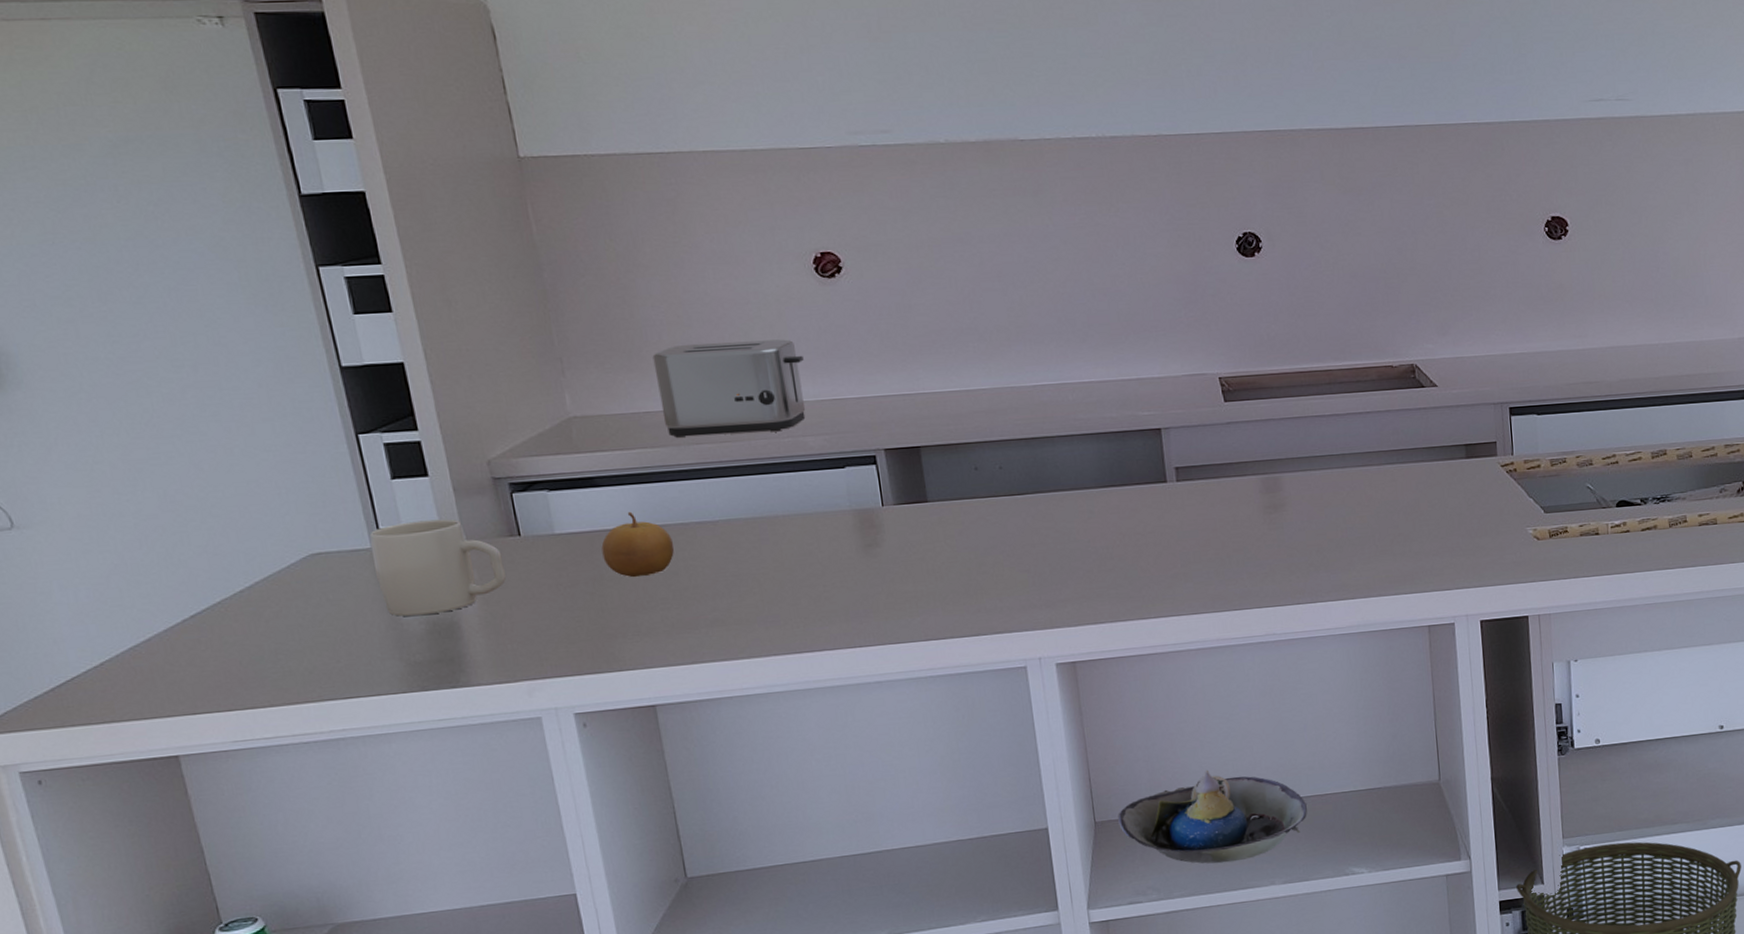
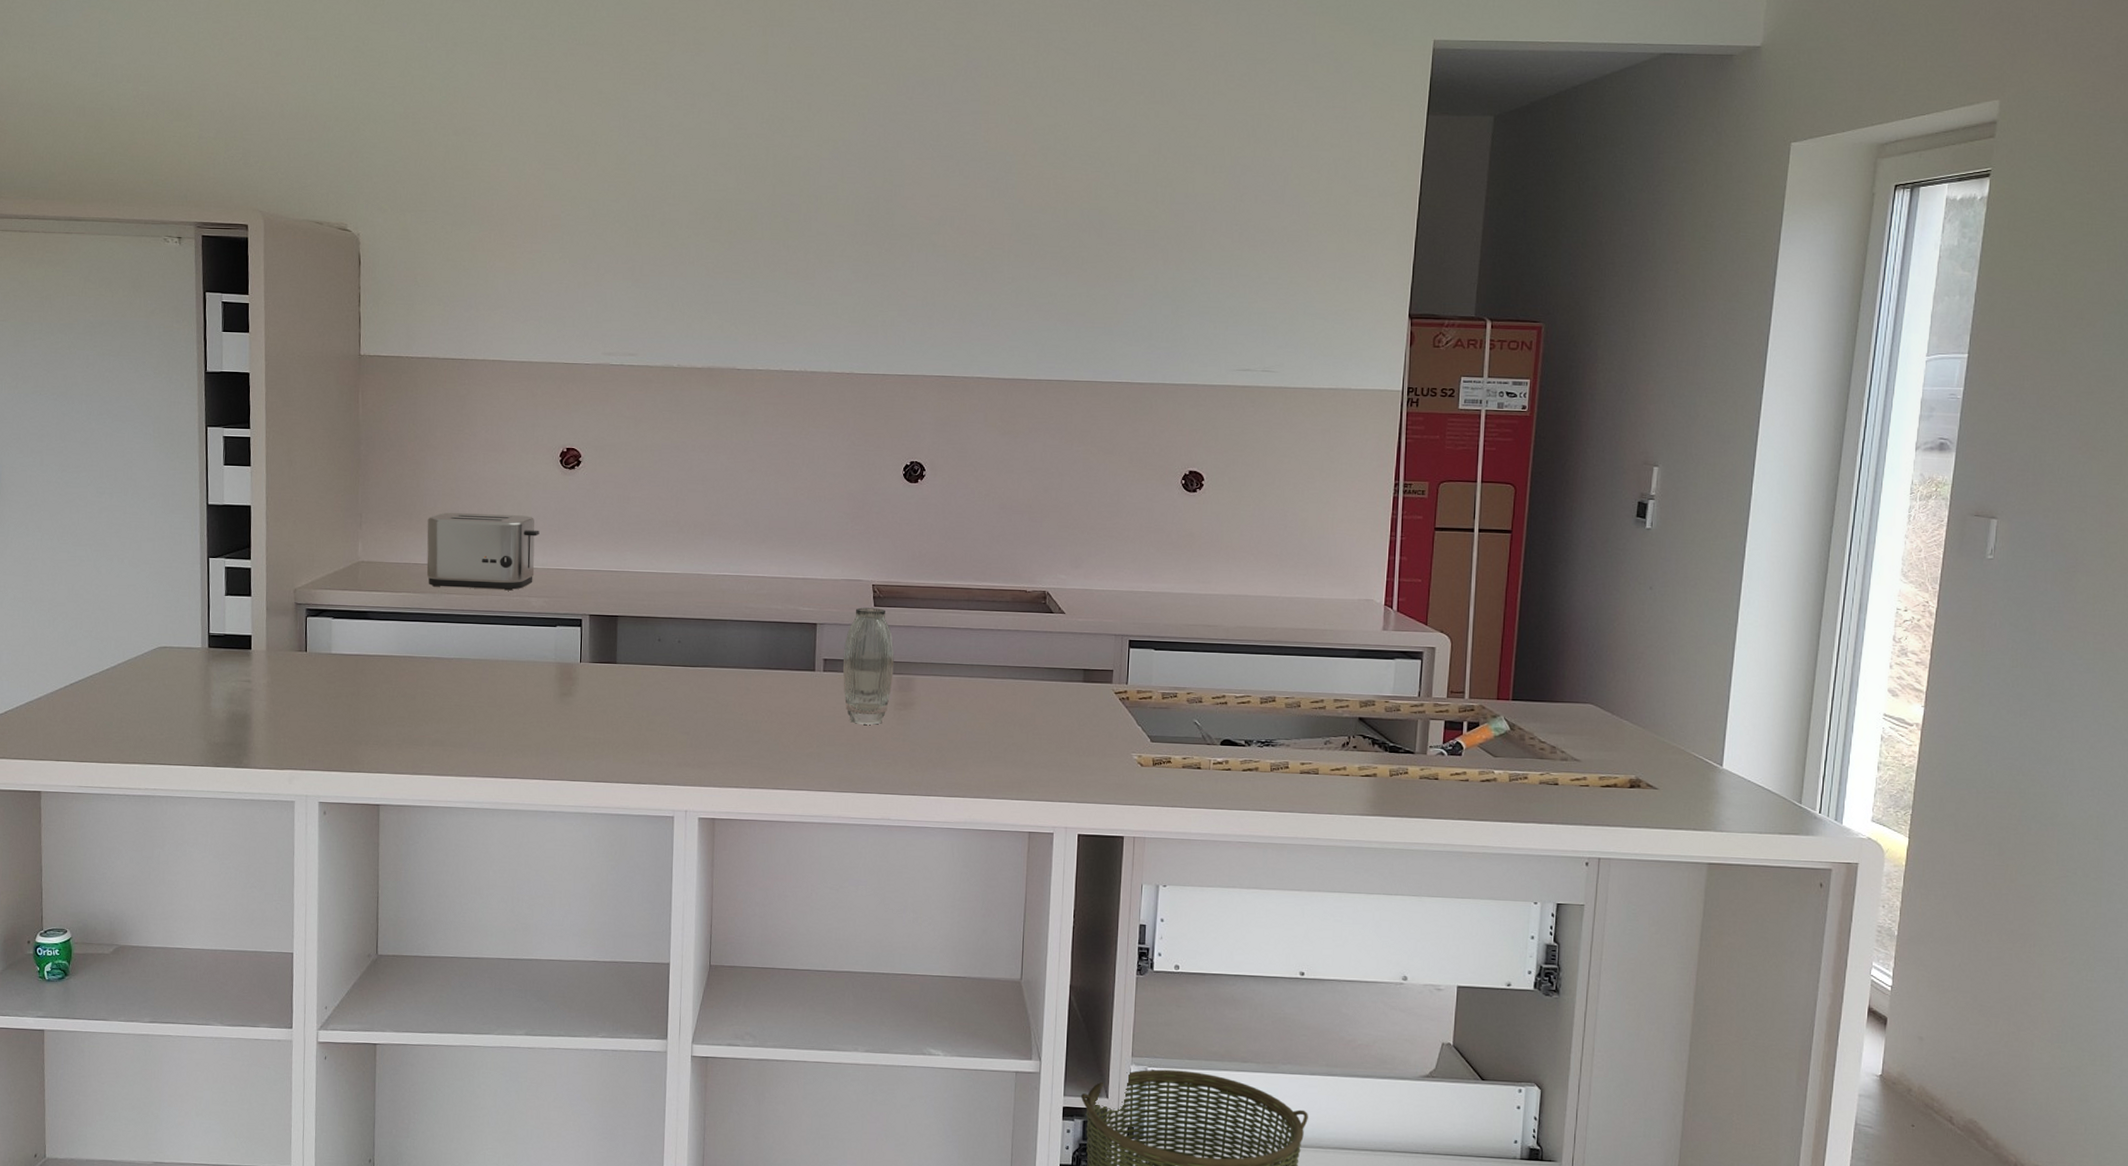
mug: present [370,519,507,617] -> none [200,630,291,707]
fruit: present [601,511,674,578] -> none [363,642,417,697]
decorative bowl: present [1118,769,1307,864] -> none [730,934,896,1024]
vase: none [1196,403,1258,535] -> present [842,607,894,725]

